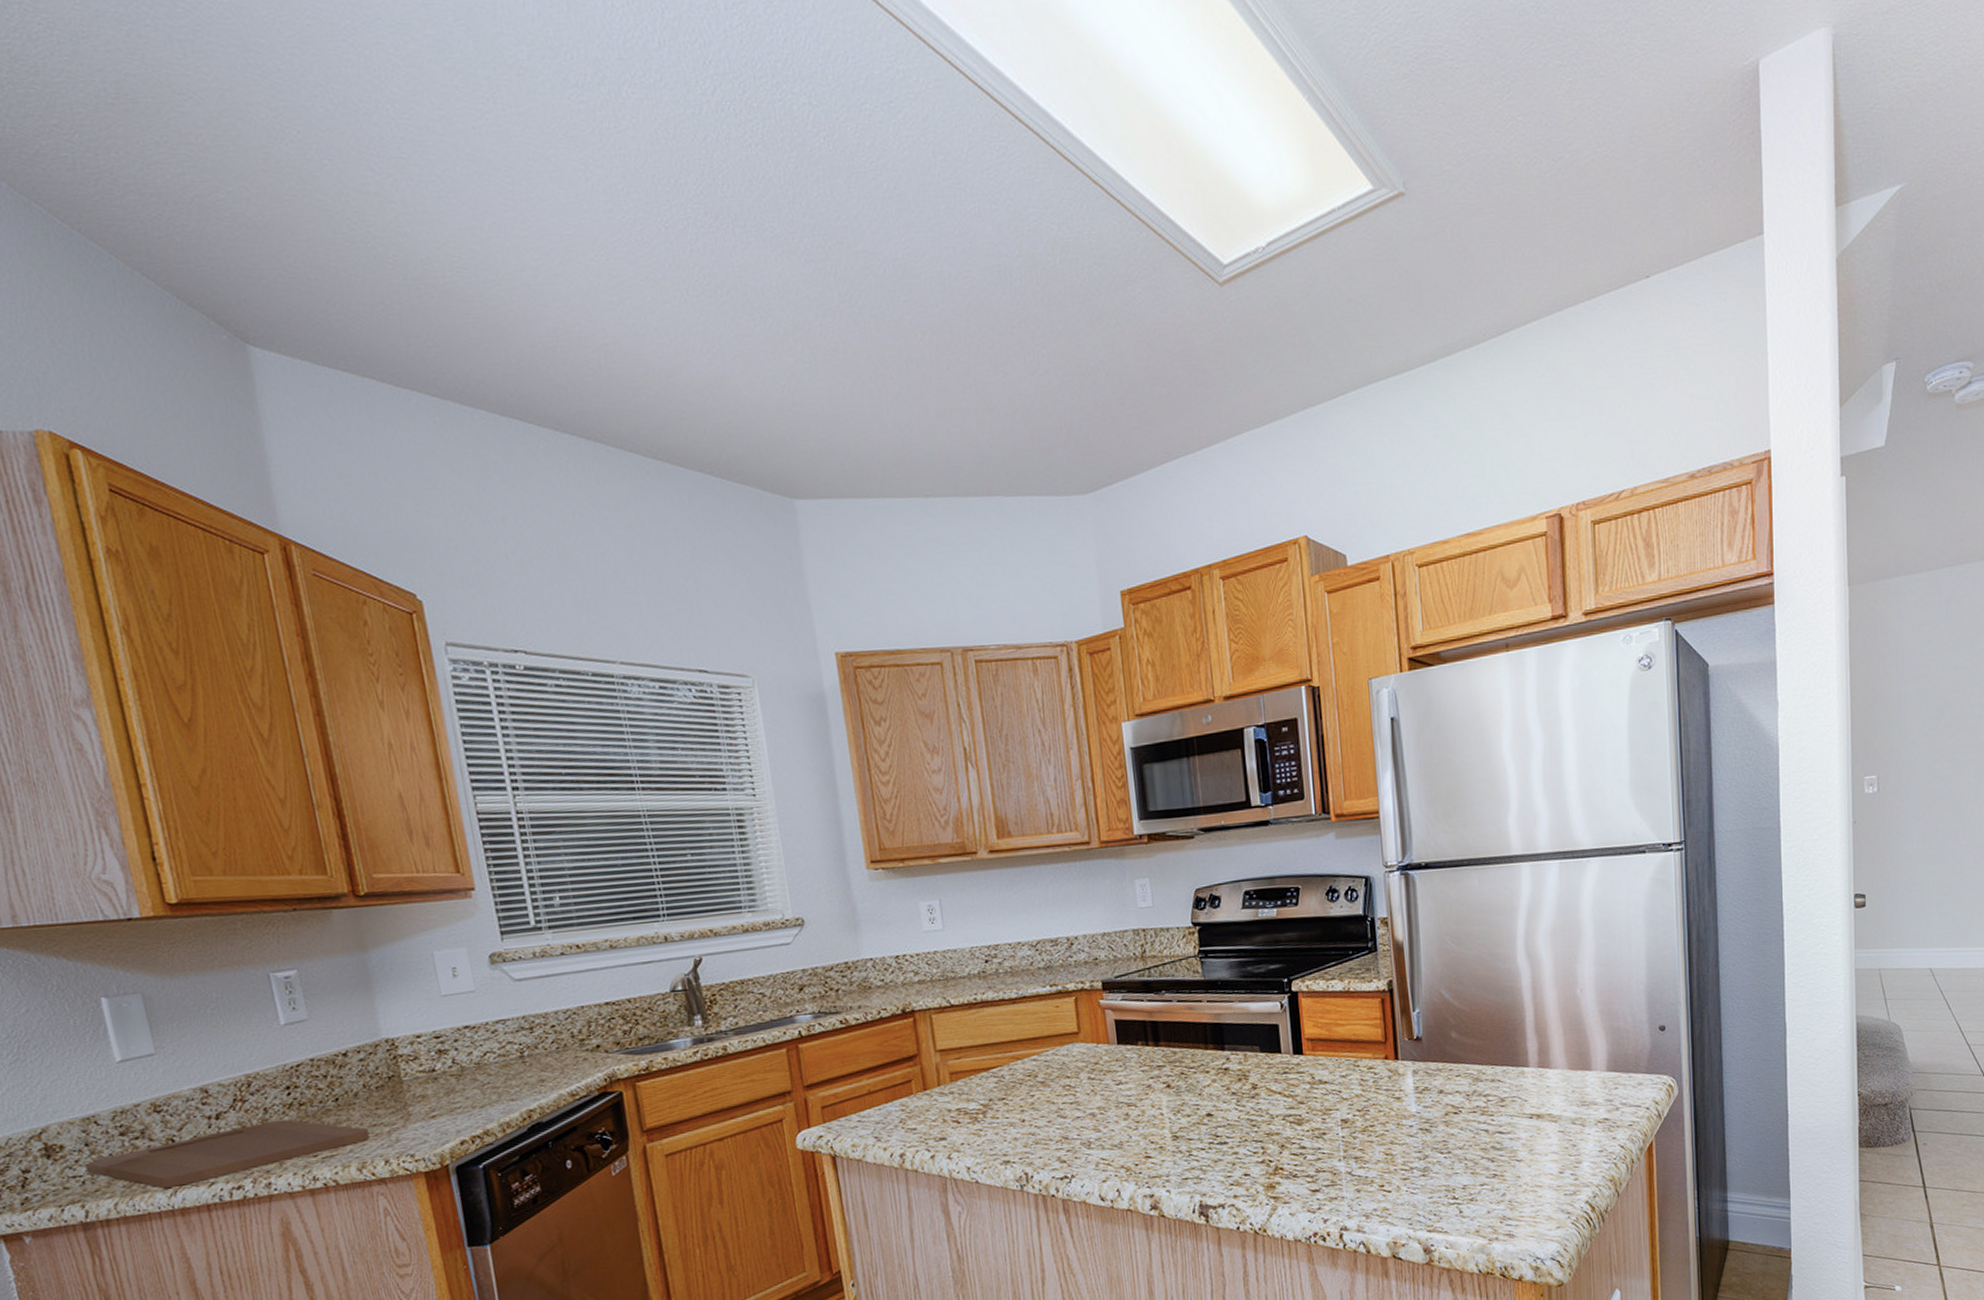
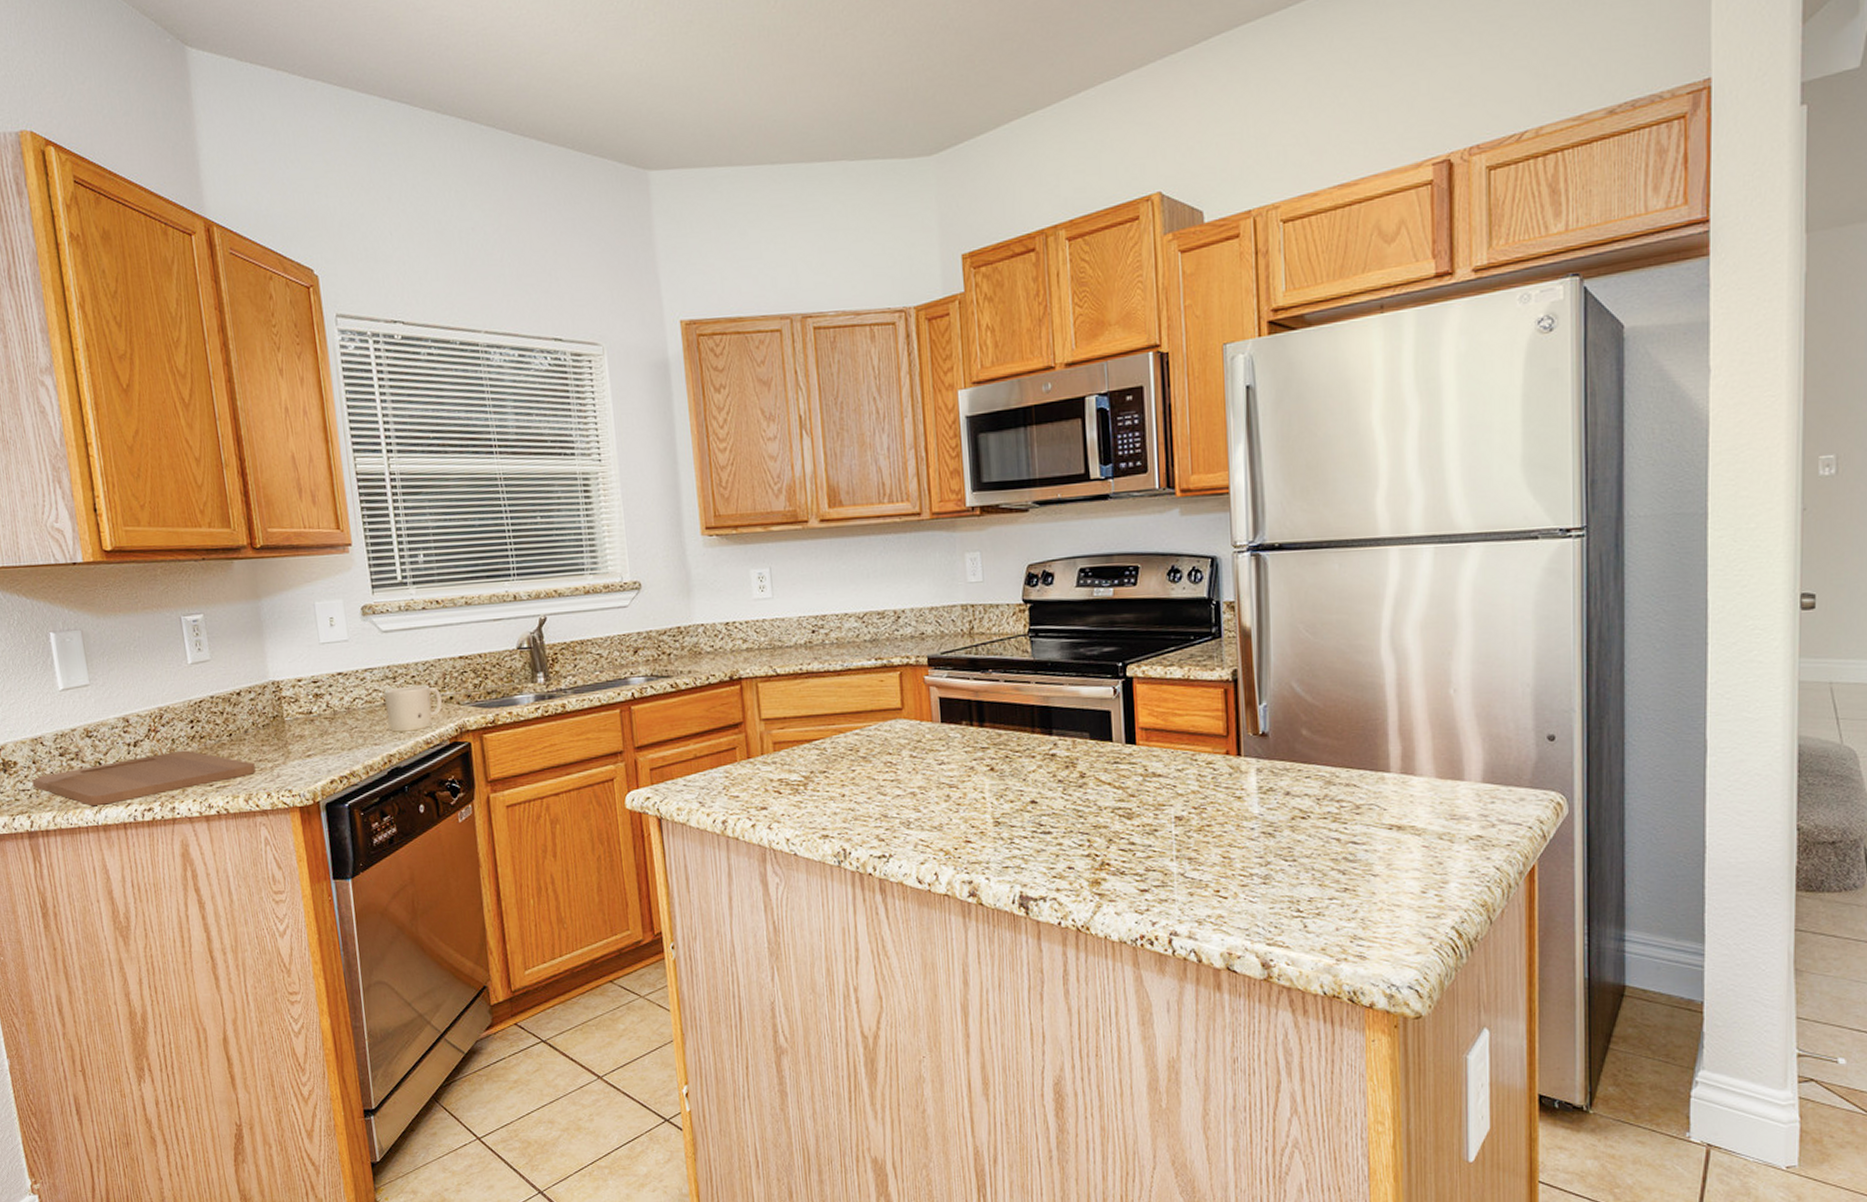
mug: none [520,1034,589,1086] -> present [384,685,443,732]

